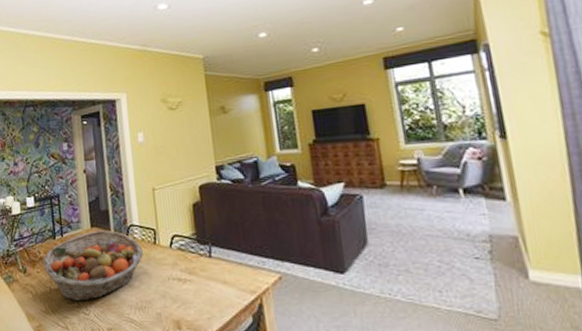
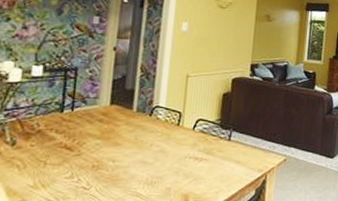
fruit basket: present [43,230,143,302] -> none [41,108,164,177]

